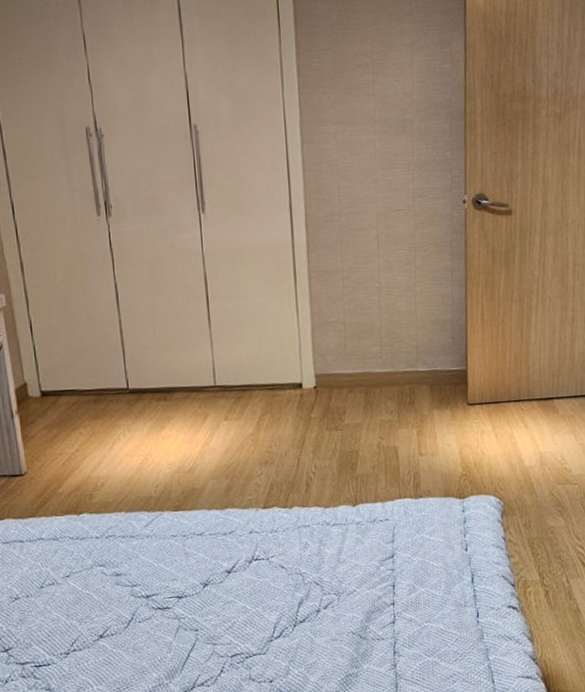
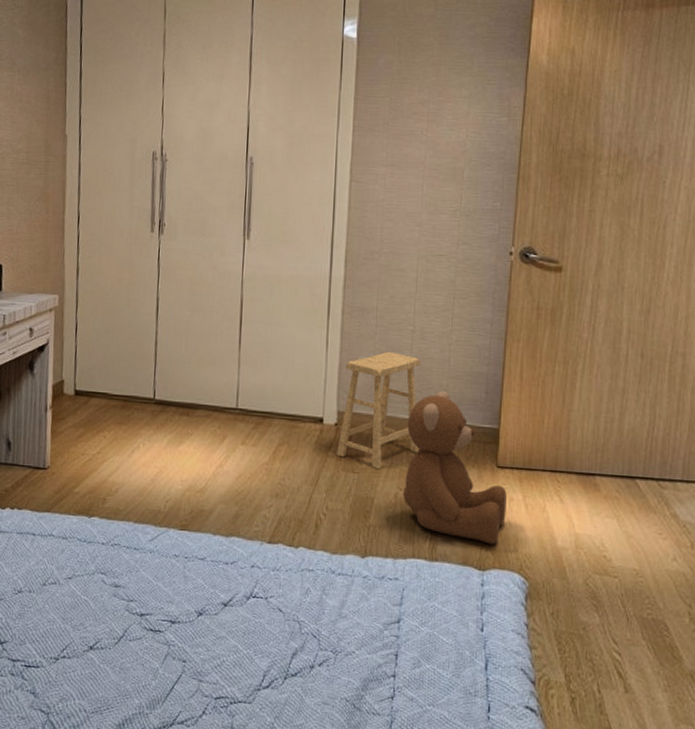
footstool: none [318,310,396,424] -> present [337,351,422,470]
teddy bear: none [382,341,479,475] -> present [402,391,507,545]

